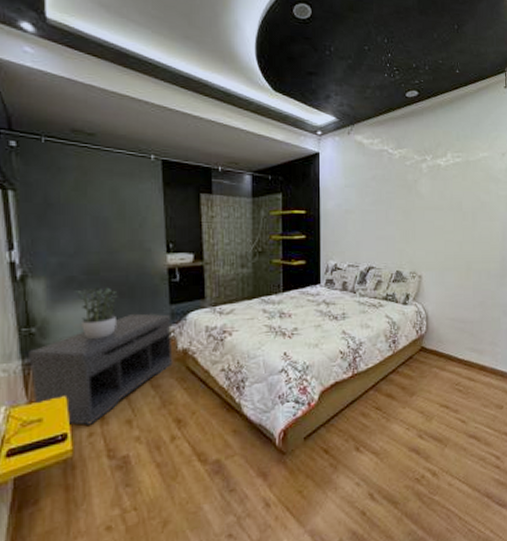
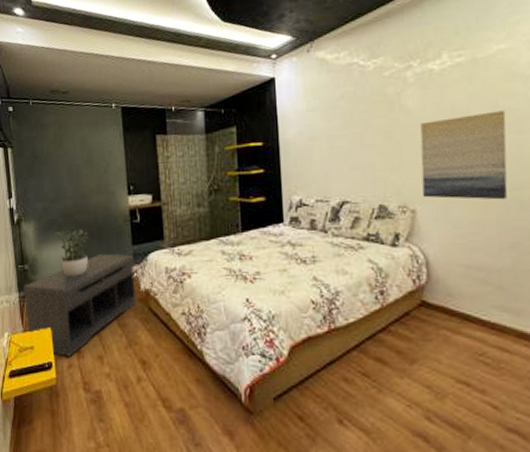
wall art: none [428,203,484,270] -> present [420,110,508,200]

